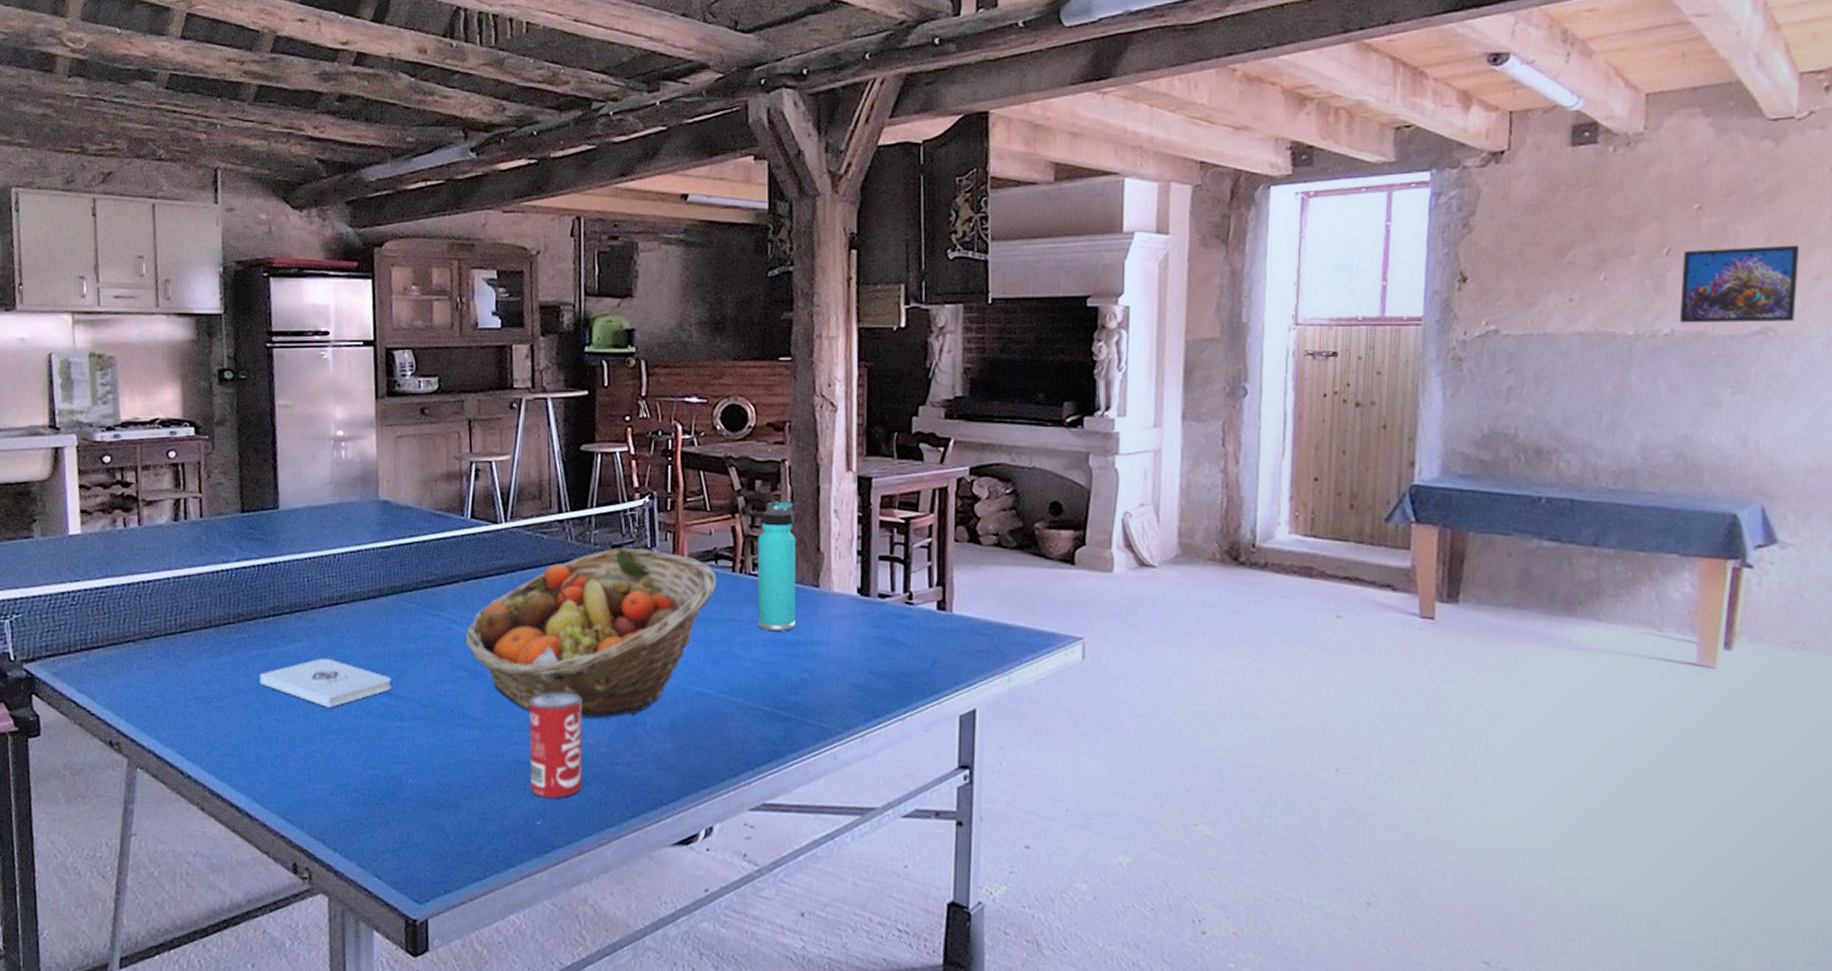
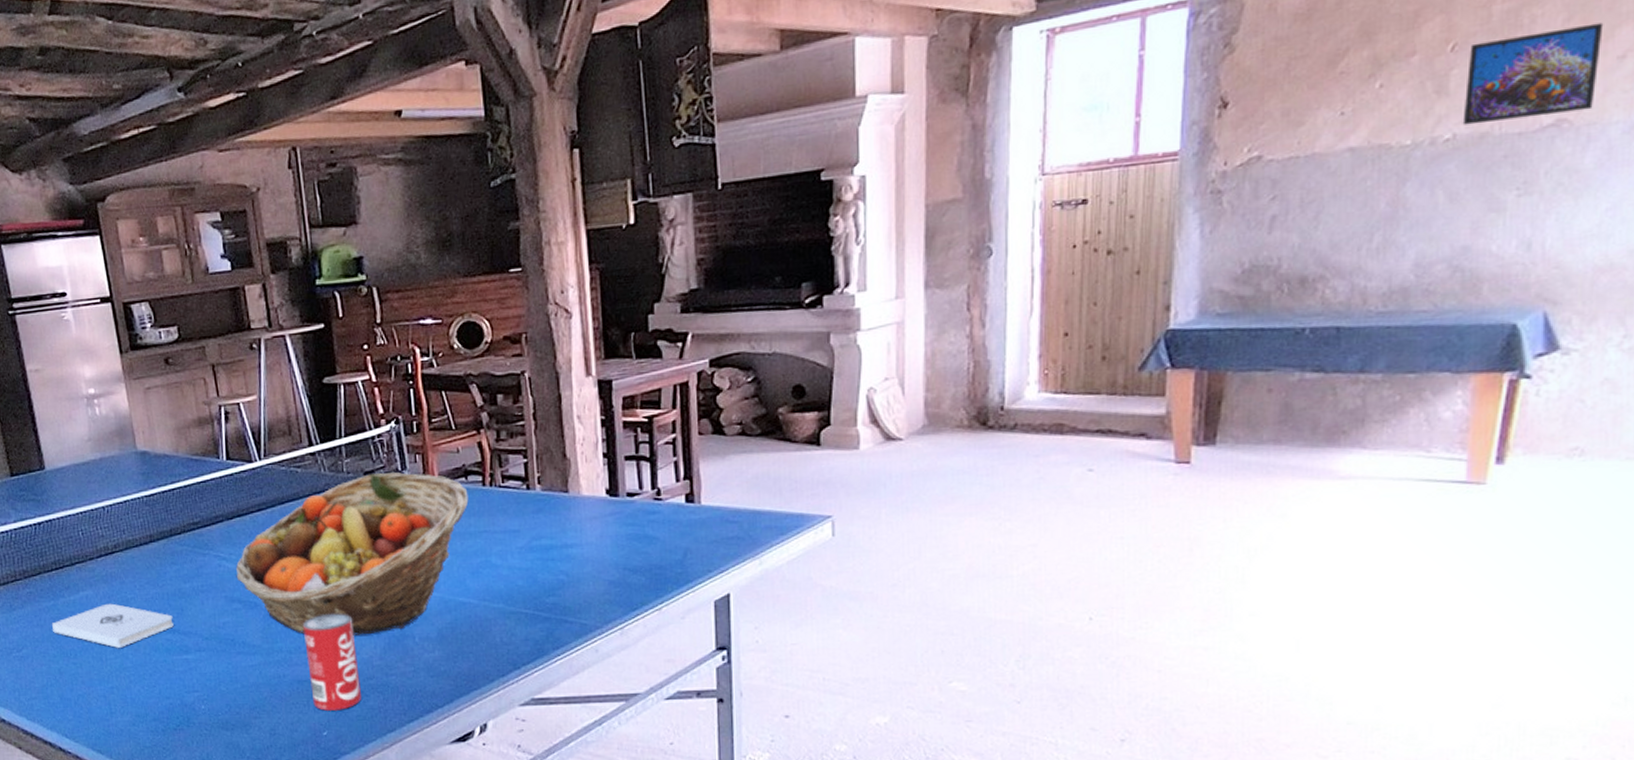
thermos bottle: present [757,501,797,631] -> none [504,412,548,538]

